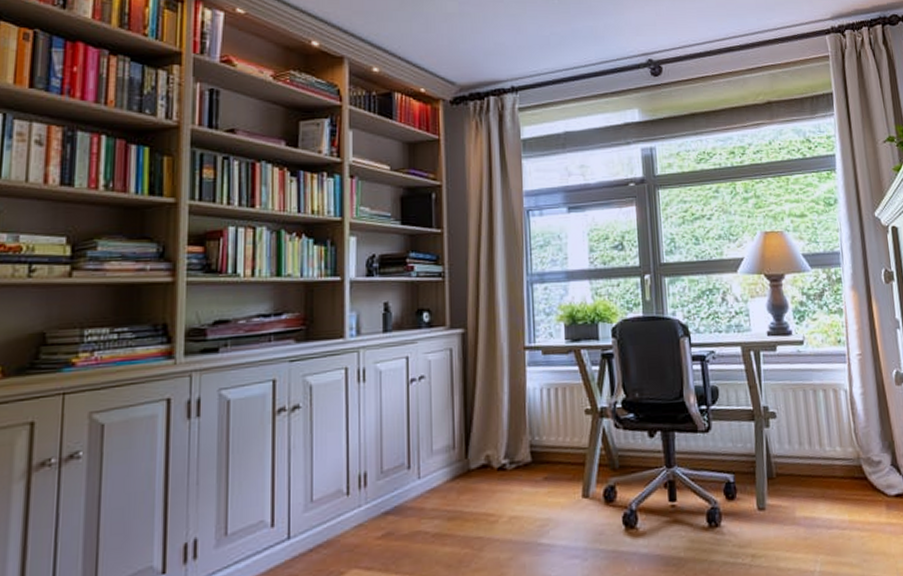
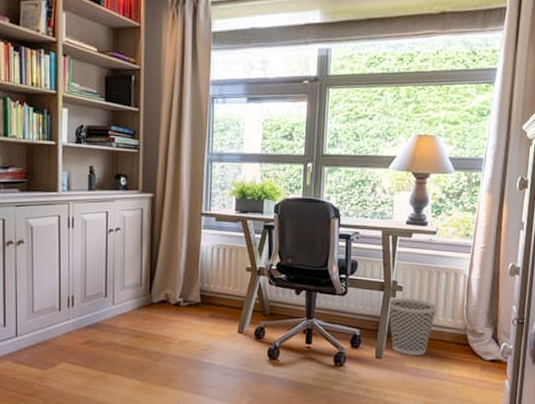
wastebasket: none [762,426,822,501] -> present [387,298,439,355]

